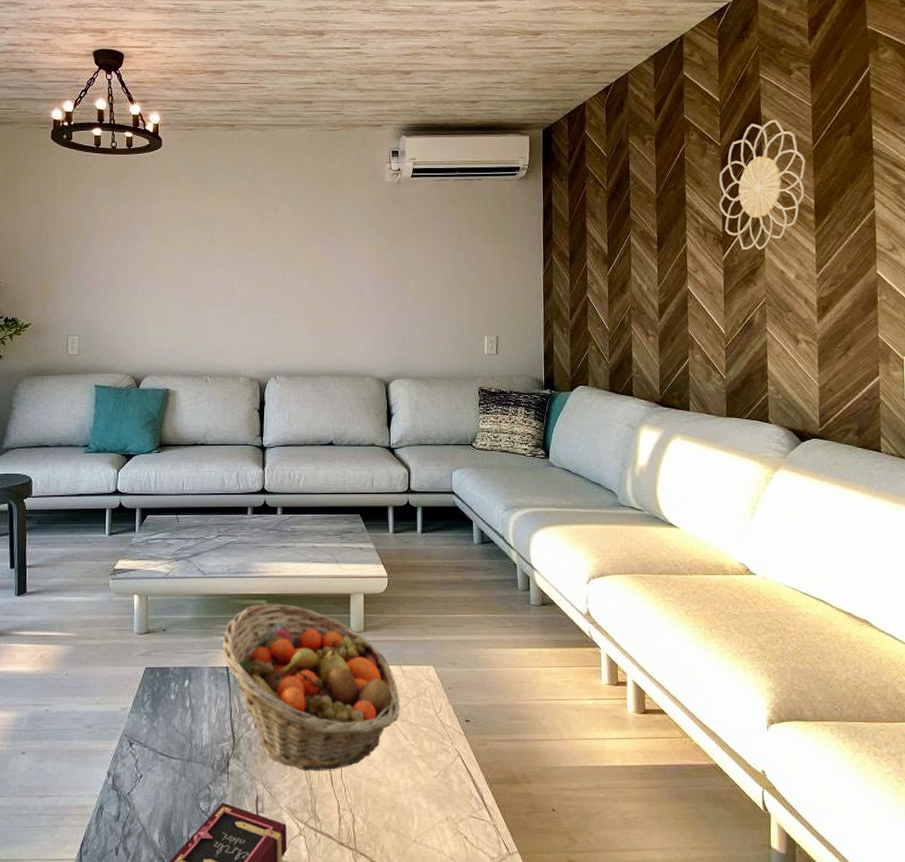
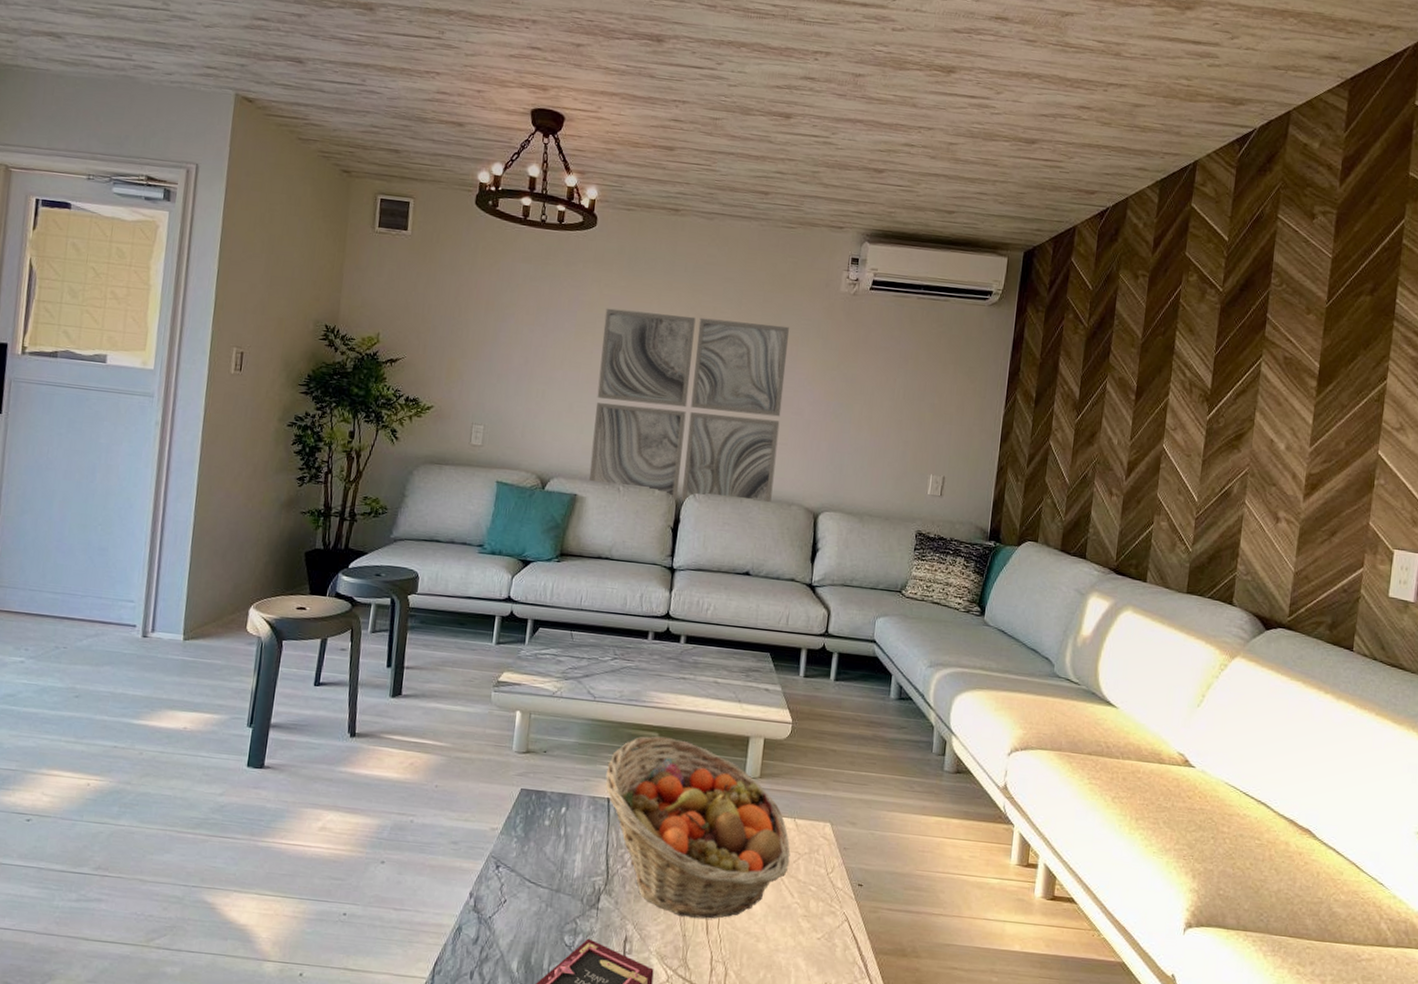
wall art: none [177,217,345,384] -> present [588,308,789,502]
decorative wall piece: present [719,119,806,251] -> none [1210,268,1316,414]

